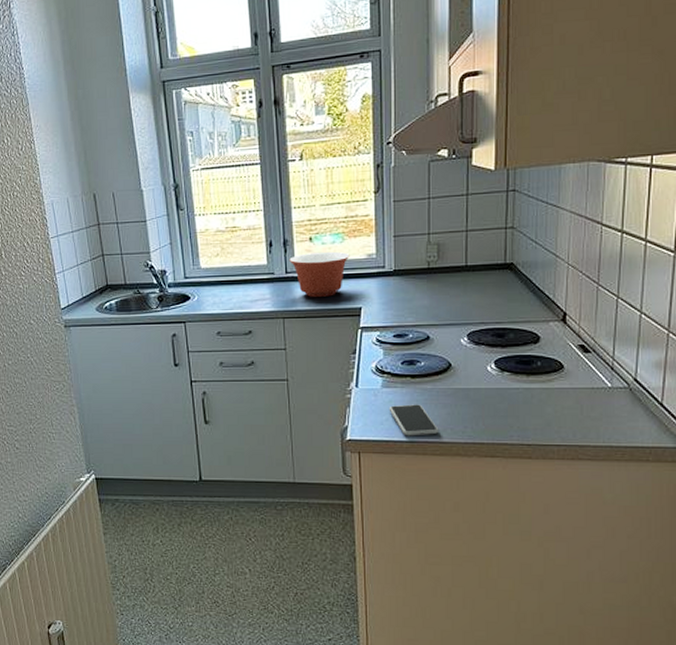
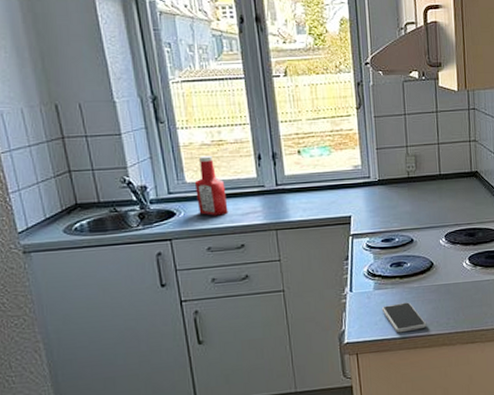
ketchup bottle: none [208,241,238,301] -> present [194,155,228,216]
mixing bowl: present [289,251,350,297] -> none [279,163,338,208]

